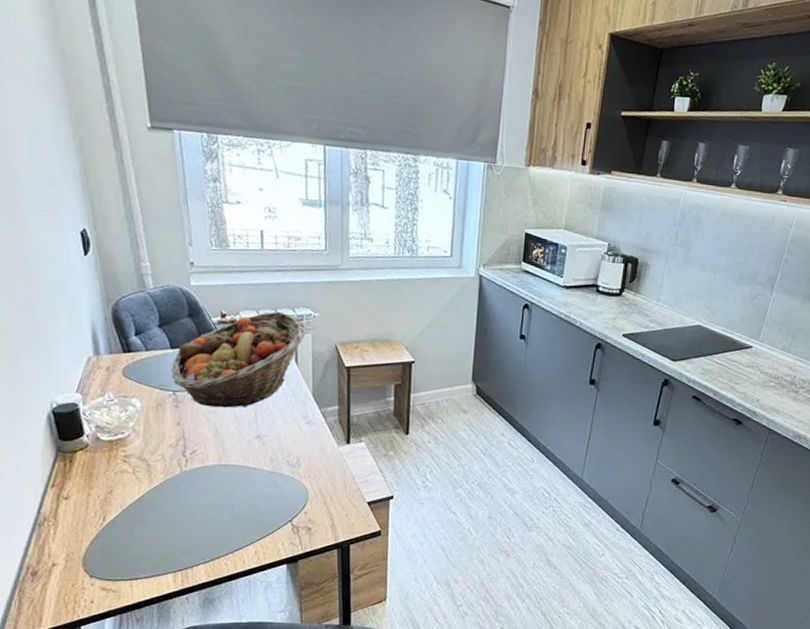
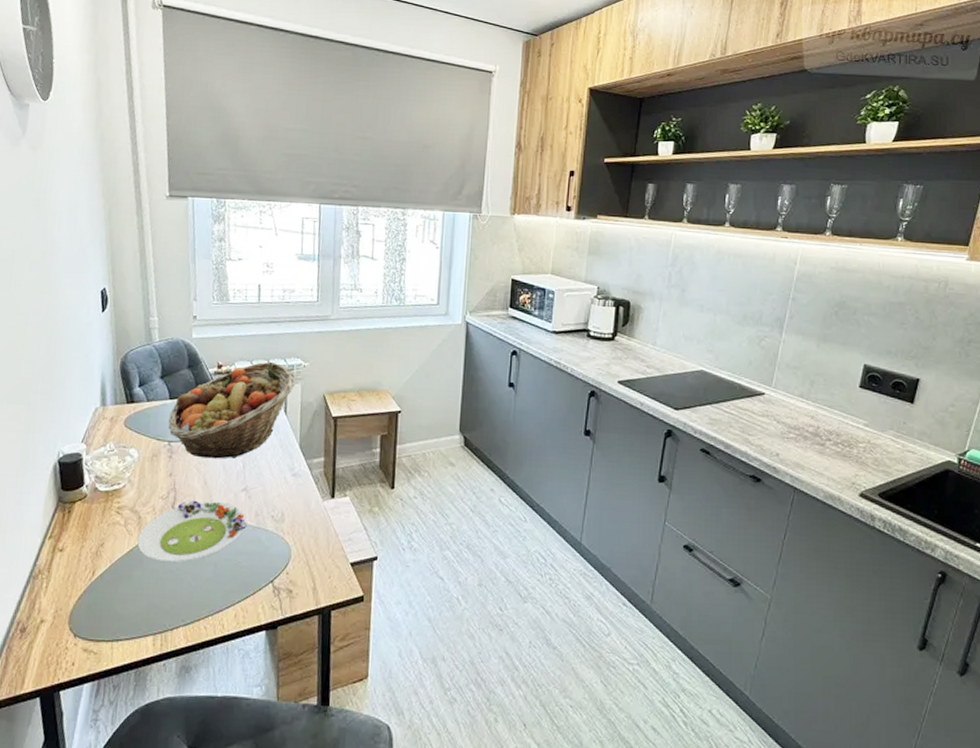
salad plate: none [149,448,262,506] -> present [137,500,247,562]

